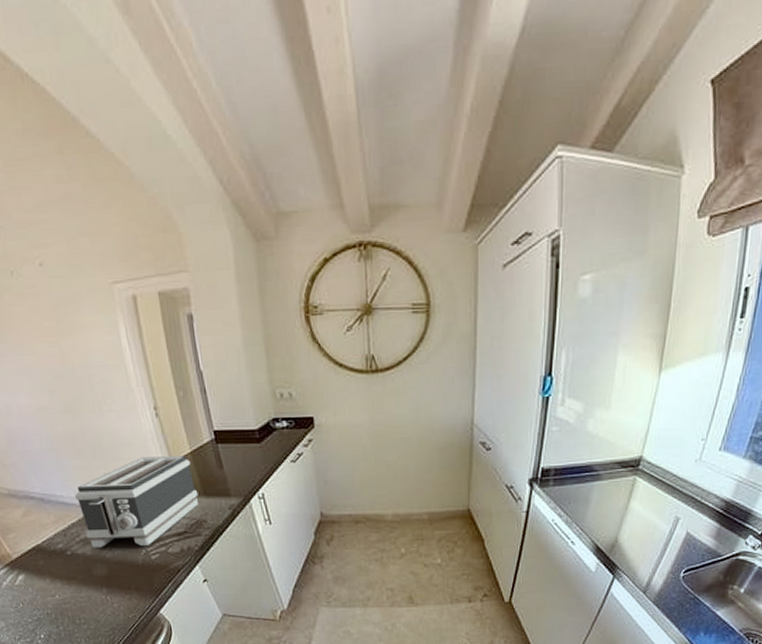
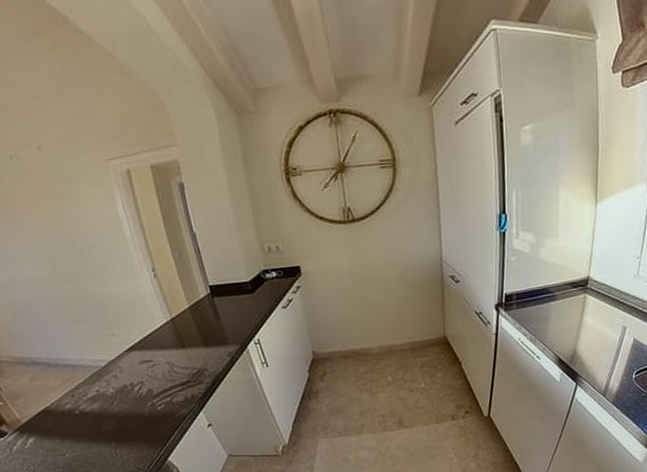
toaster: present [75,456,199,548] -> none [81,311,200,405]

